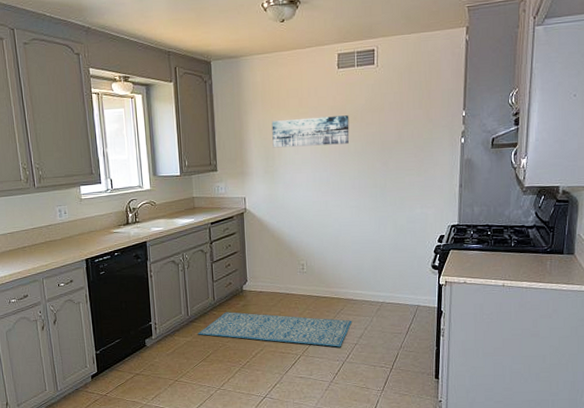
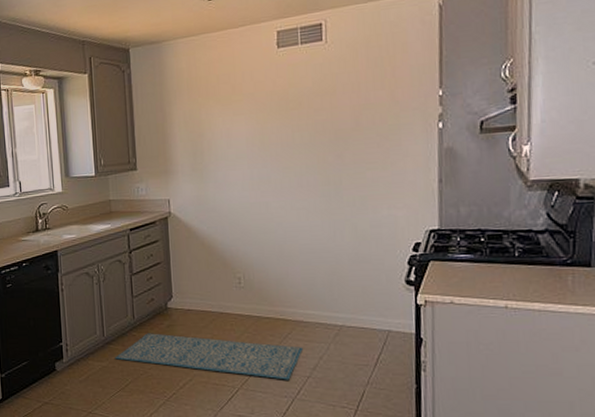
wall art: present [271,115,350,148] -> none [199,101,294,142]

